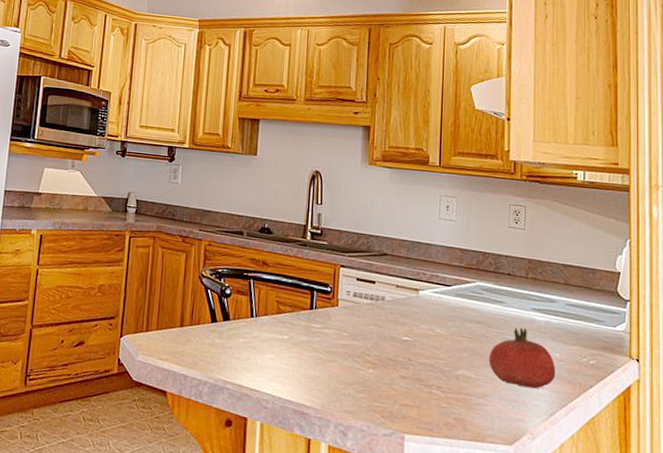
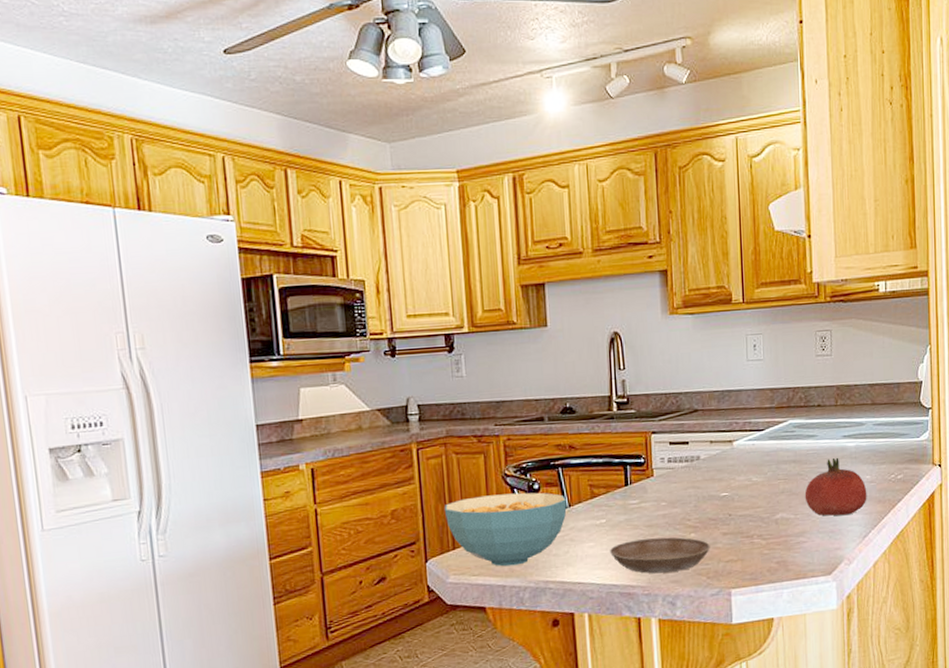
cereal bowl: none [144,288,254,360] -> present [444,492,567,567]
saucer: none [287,362,387,404] -> present [609,537,710,574]

